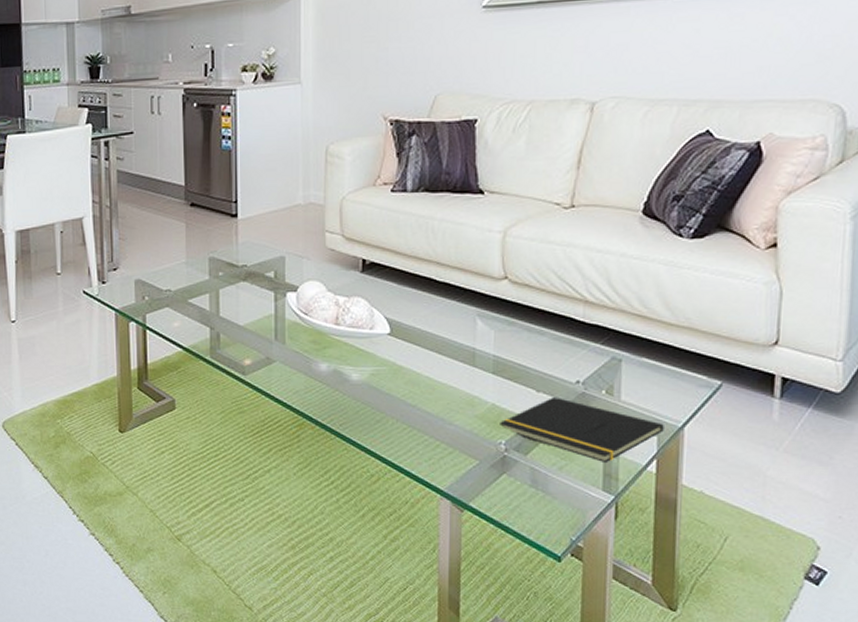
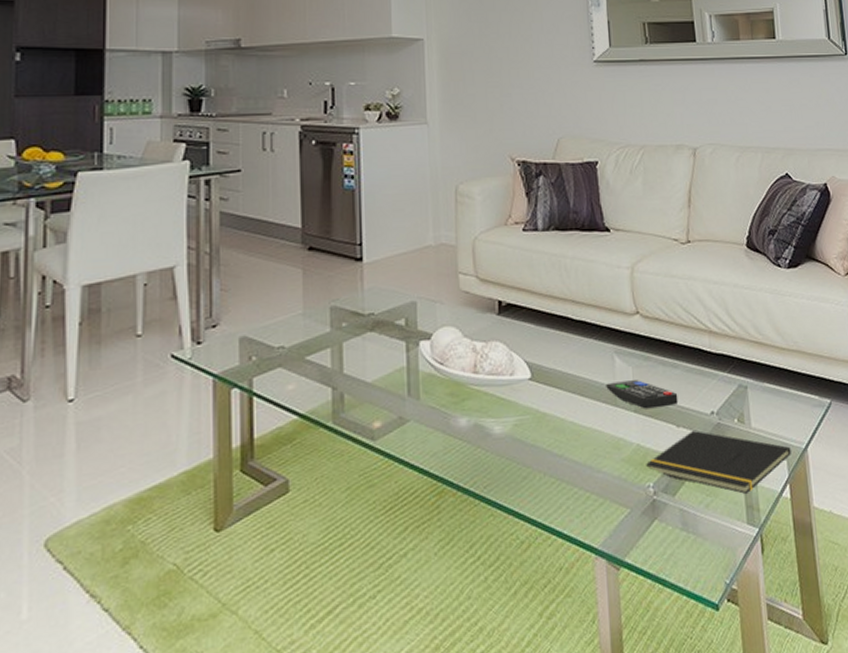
remote control: none [465,344,542,372] -> present [606,380,679,409]

